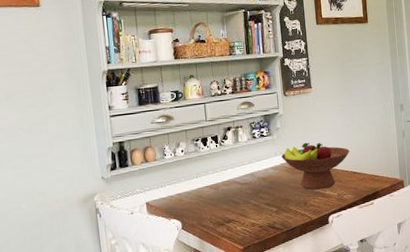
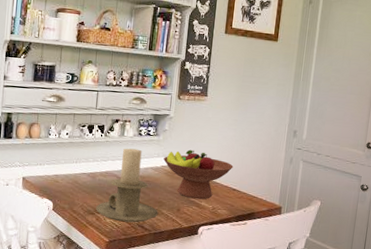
candle holder: none [224,152,287,227] -> present [96,148,158,223]

